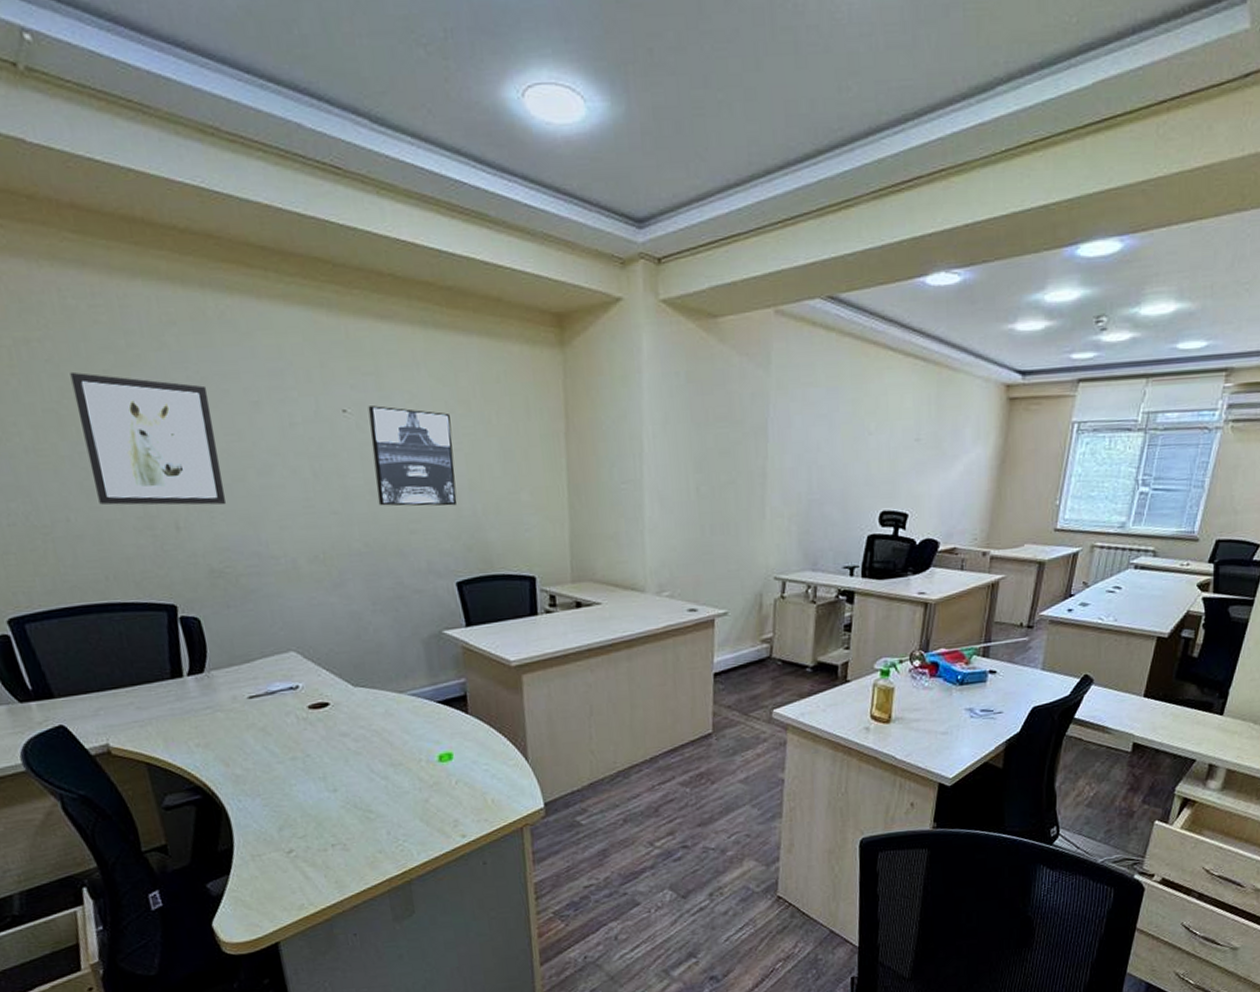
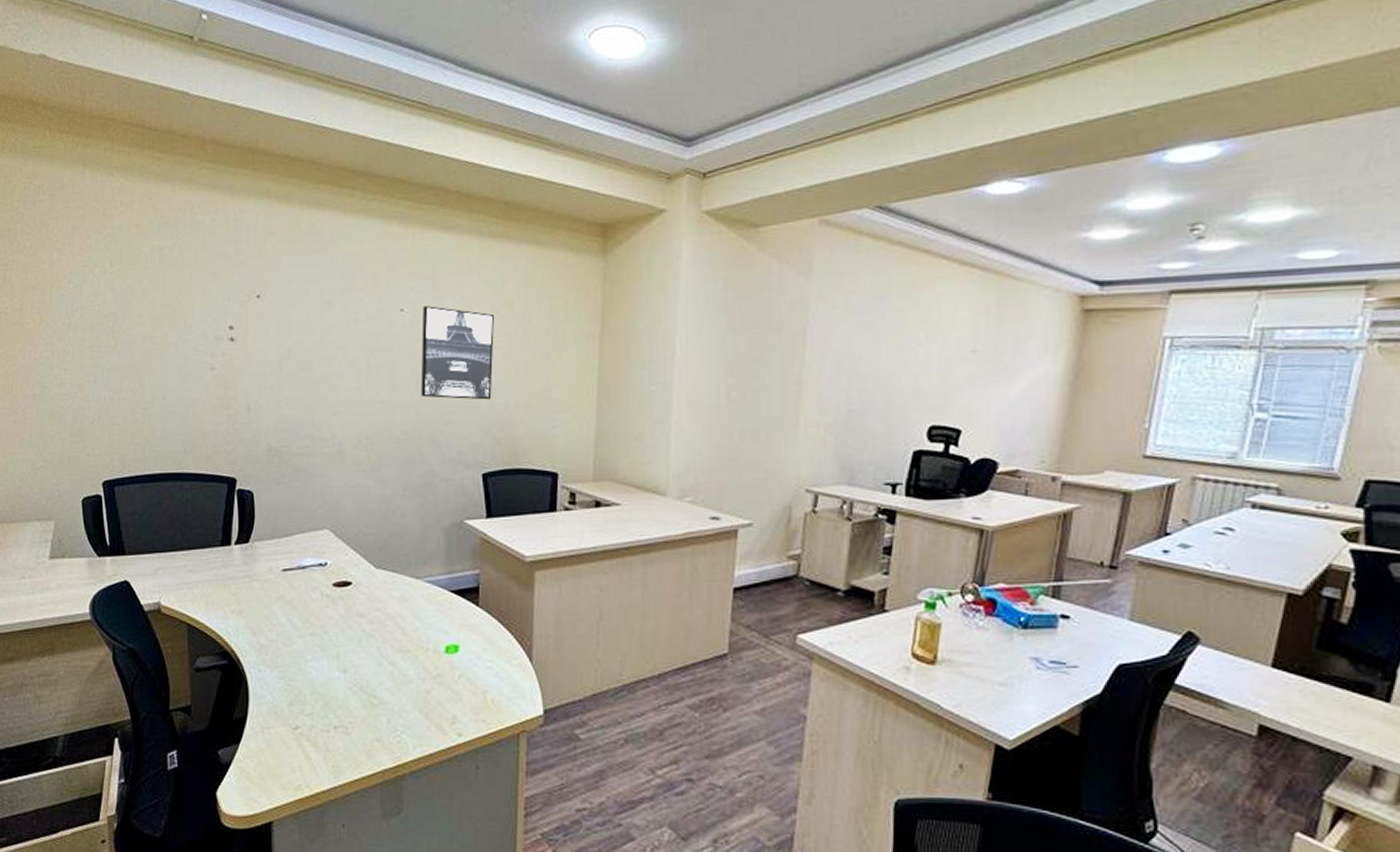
wall art: present [70,371,227,506] -> none [188,273,292,391]

